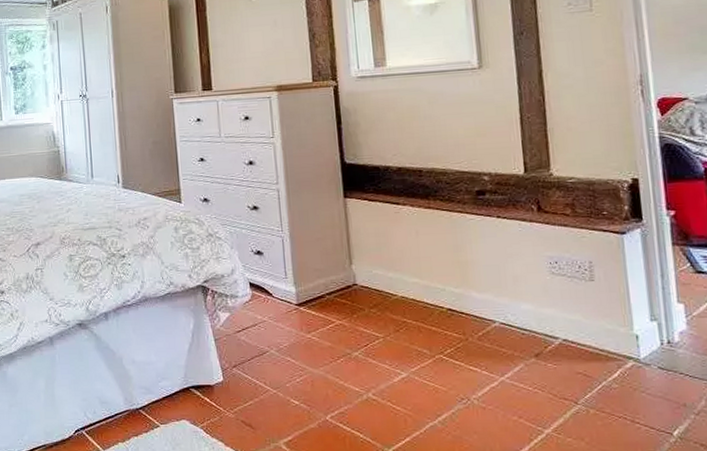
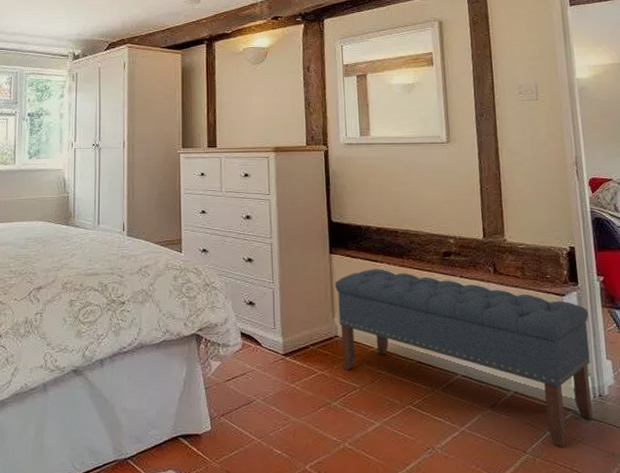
bench: none [351,211,659,398] -> present [335,269,593,447]

